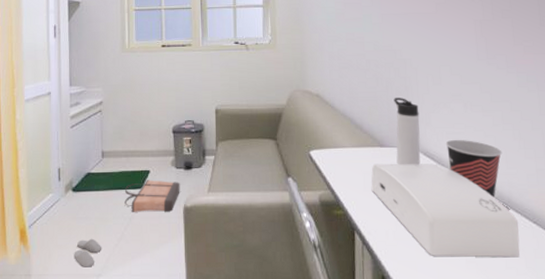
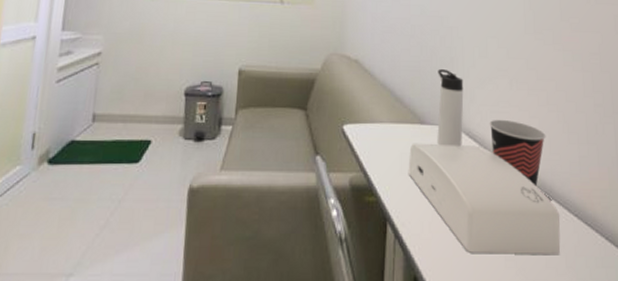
slippers: present [74,238,101,268] -> none [38,225,78,264]
shopping bag: present [124,180,180,213] -> none [114,152,188,194]

